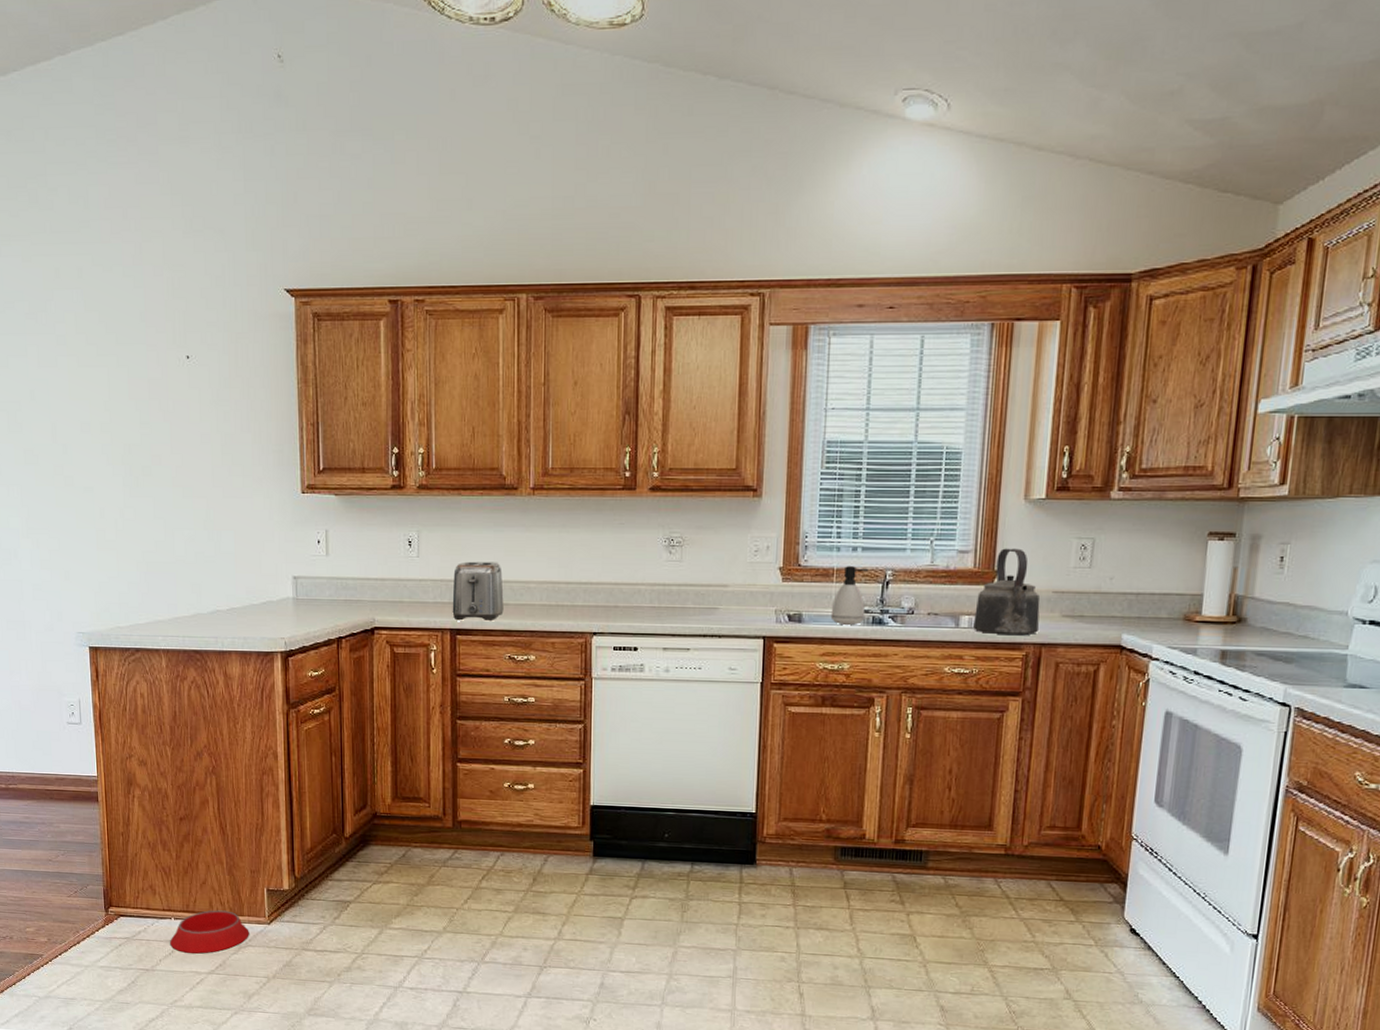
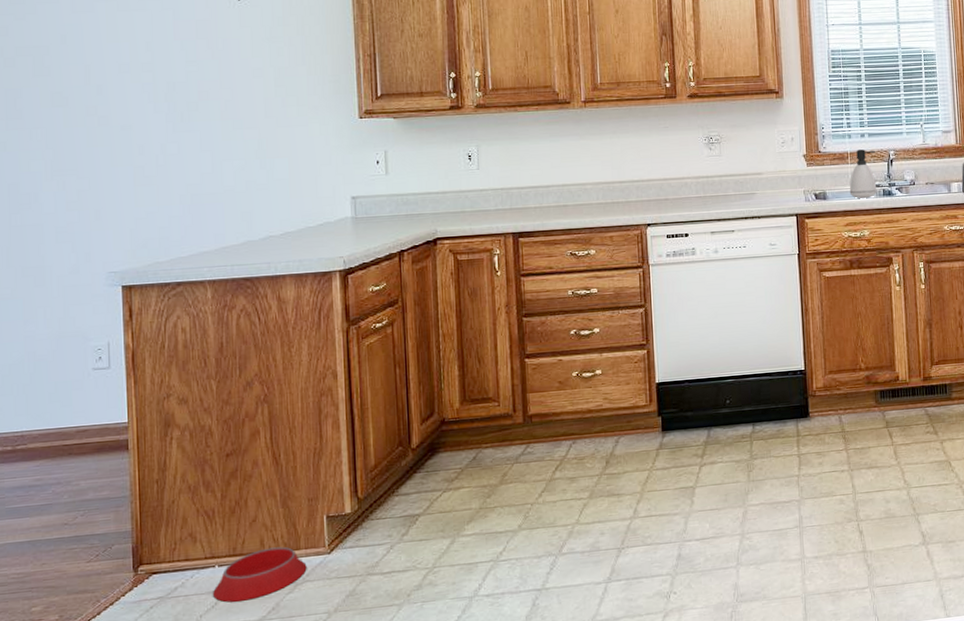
toaster: present [452,561,504,622] -> none [513,168,563,225]

